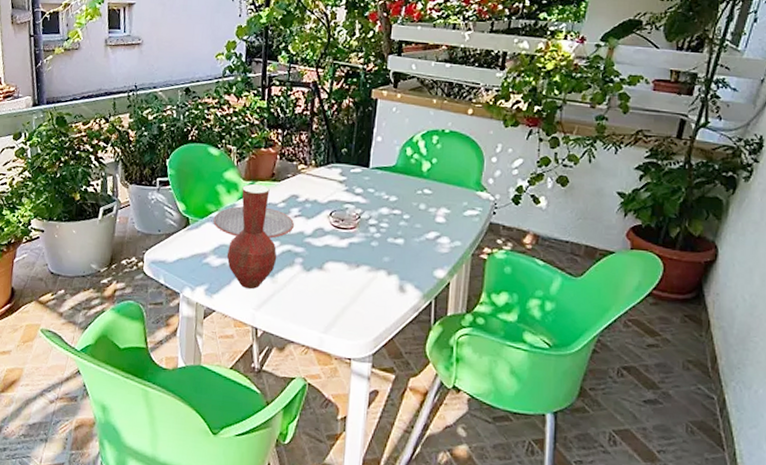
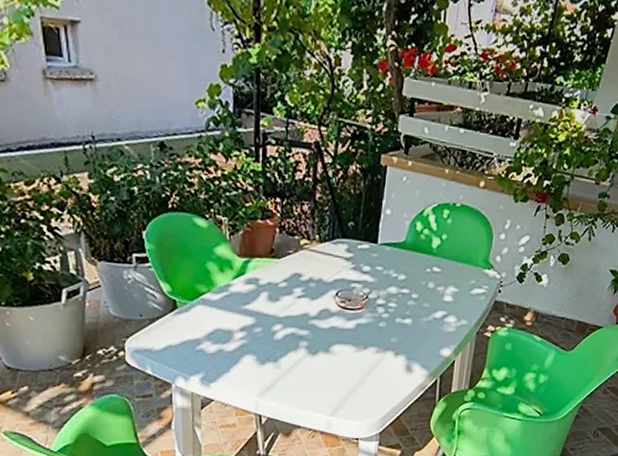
plate: present [213,206,294,238] -> none [205,286,297,321]
vase: present [226,183,277,290] -> none [223,260,280,376]

